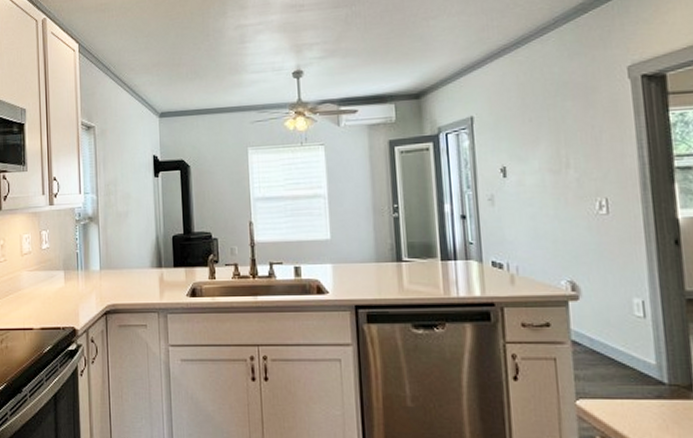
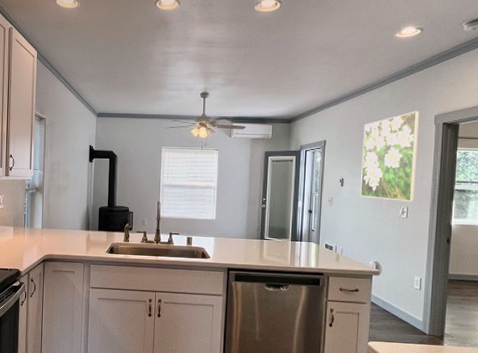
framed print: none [524,63,616,191] -> present [360,111,420,202]

